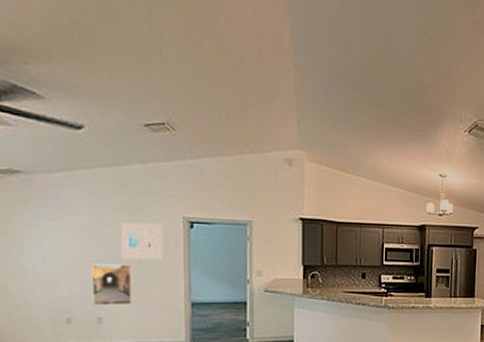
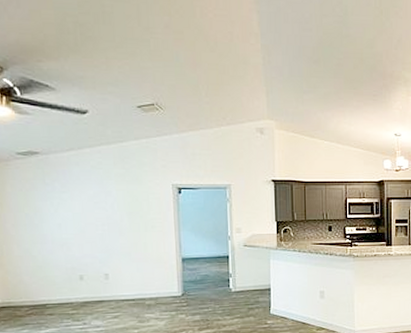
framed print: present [91,263,133,306] -> none [97,227,133,264]
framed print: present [120,222,164,260] -> none [121,191,157,223]

